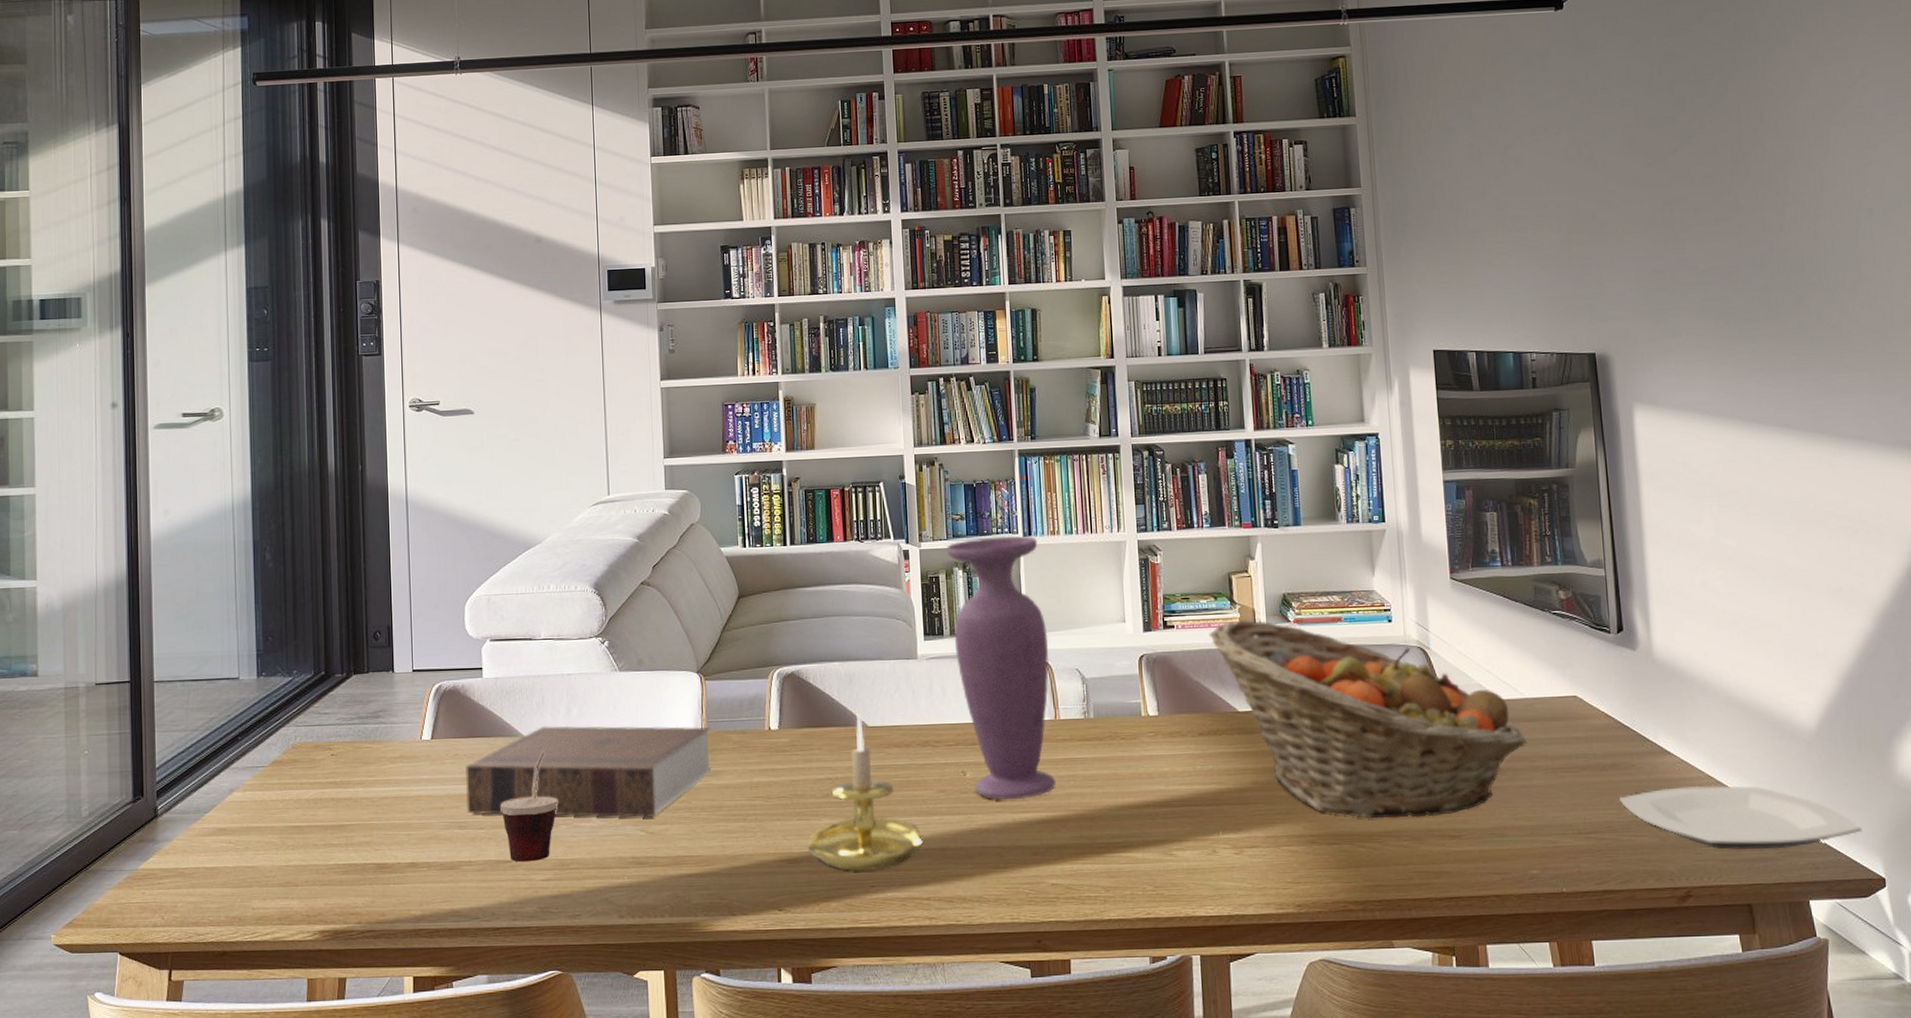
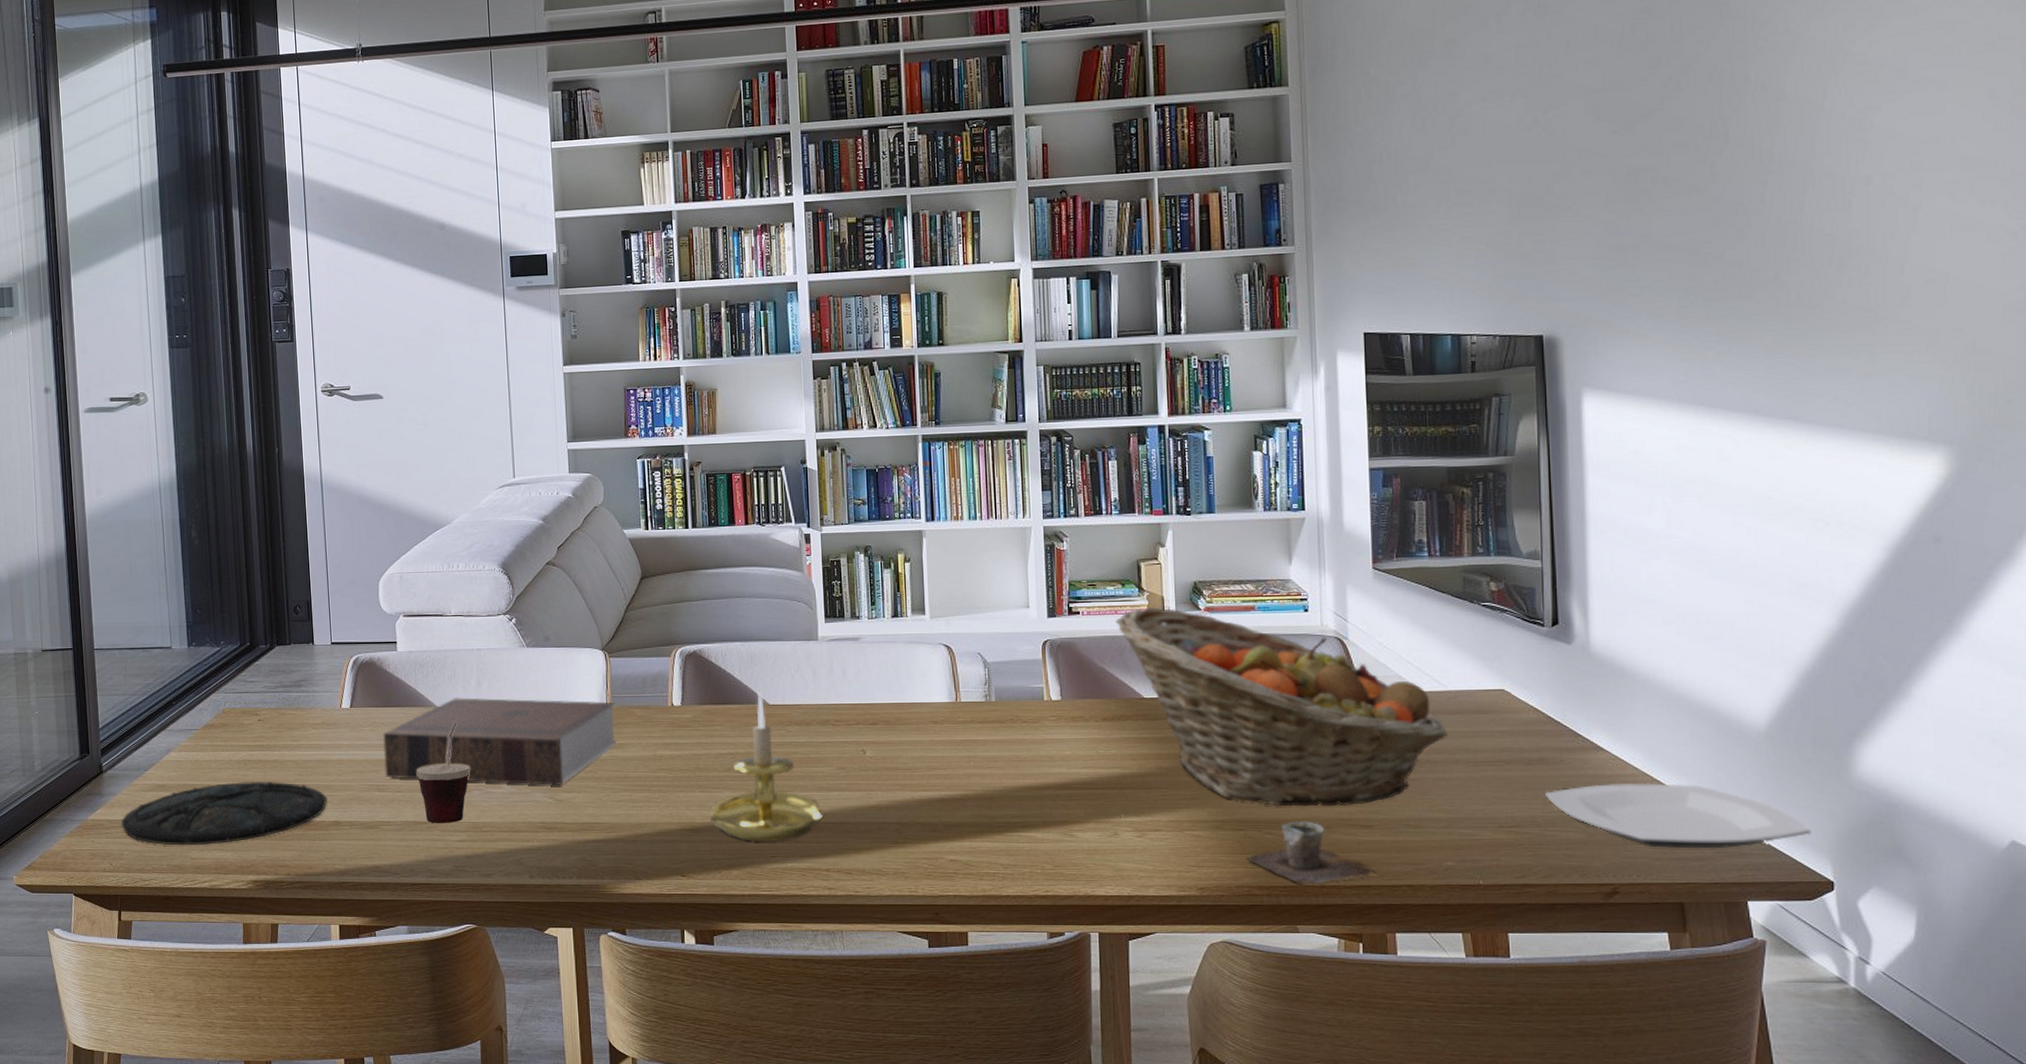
plate: none [177,820,404,895] -> present [122,780,327,846]
vase: present [947,535,1056,800] -> none [848,521,956,779]
cup: none [1341,833,1467,898] -> present [1246,821,1378,884]

